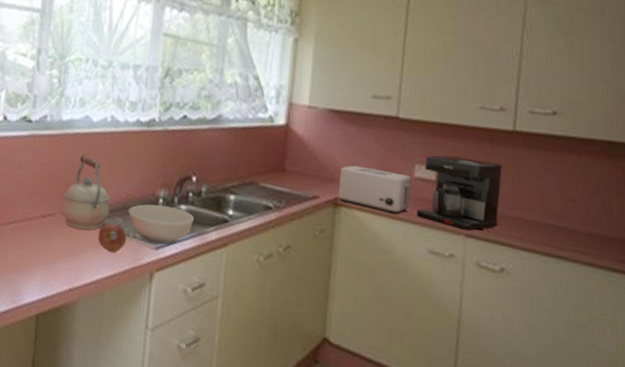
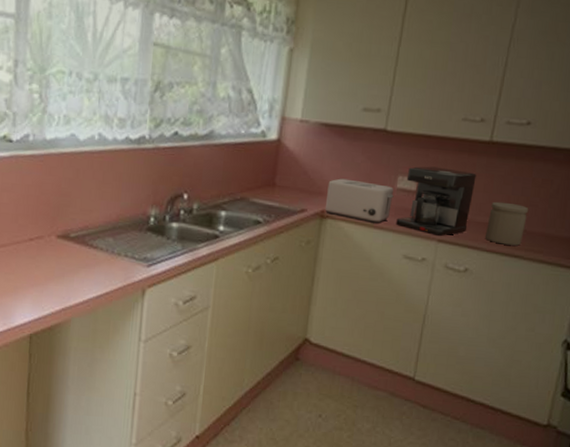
kettle: present [61,155,111,230] -> none [49,175,101,251]
fruit: present [97,222,127,253] -> none [88,243,119,273]
bowl: present [128,204,195,245] -> none [119,223,186,262]
jar: none [519,195,568,245] -> present [484,201,529,246]

